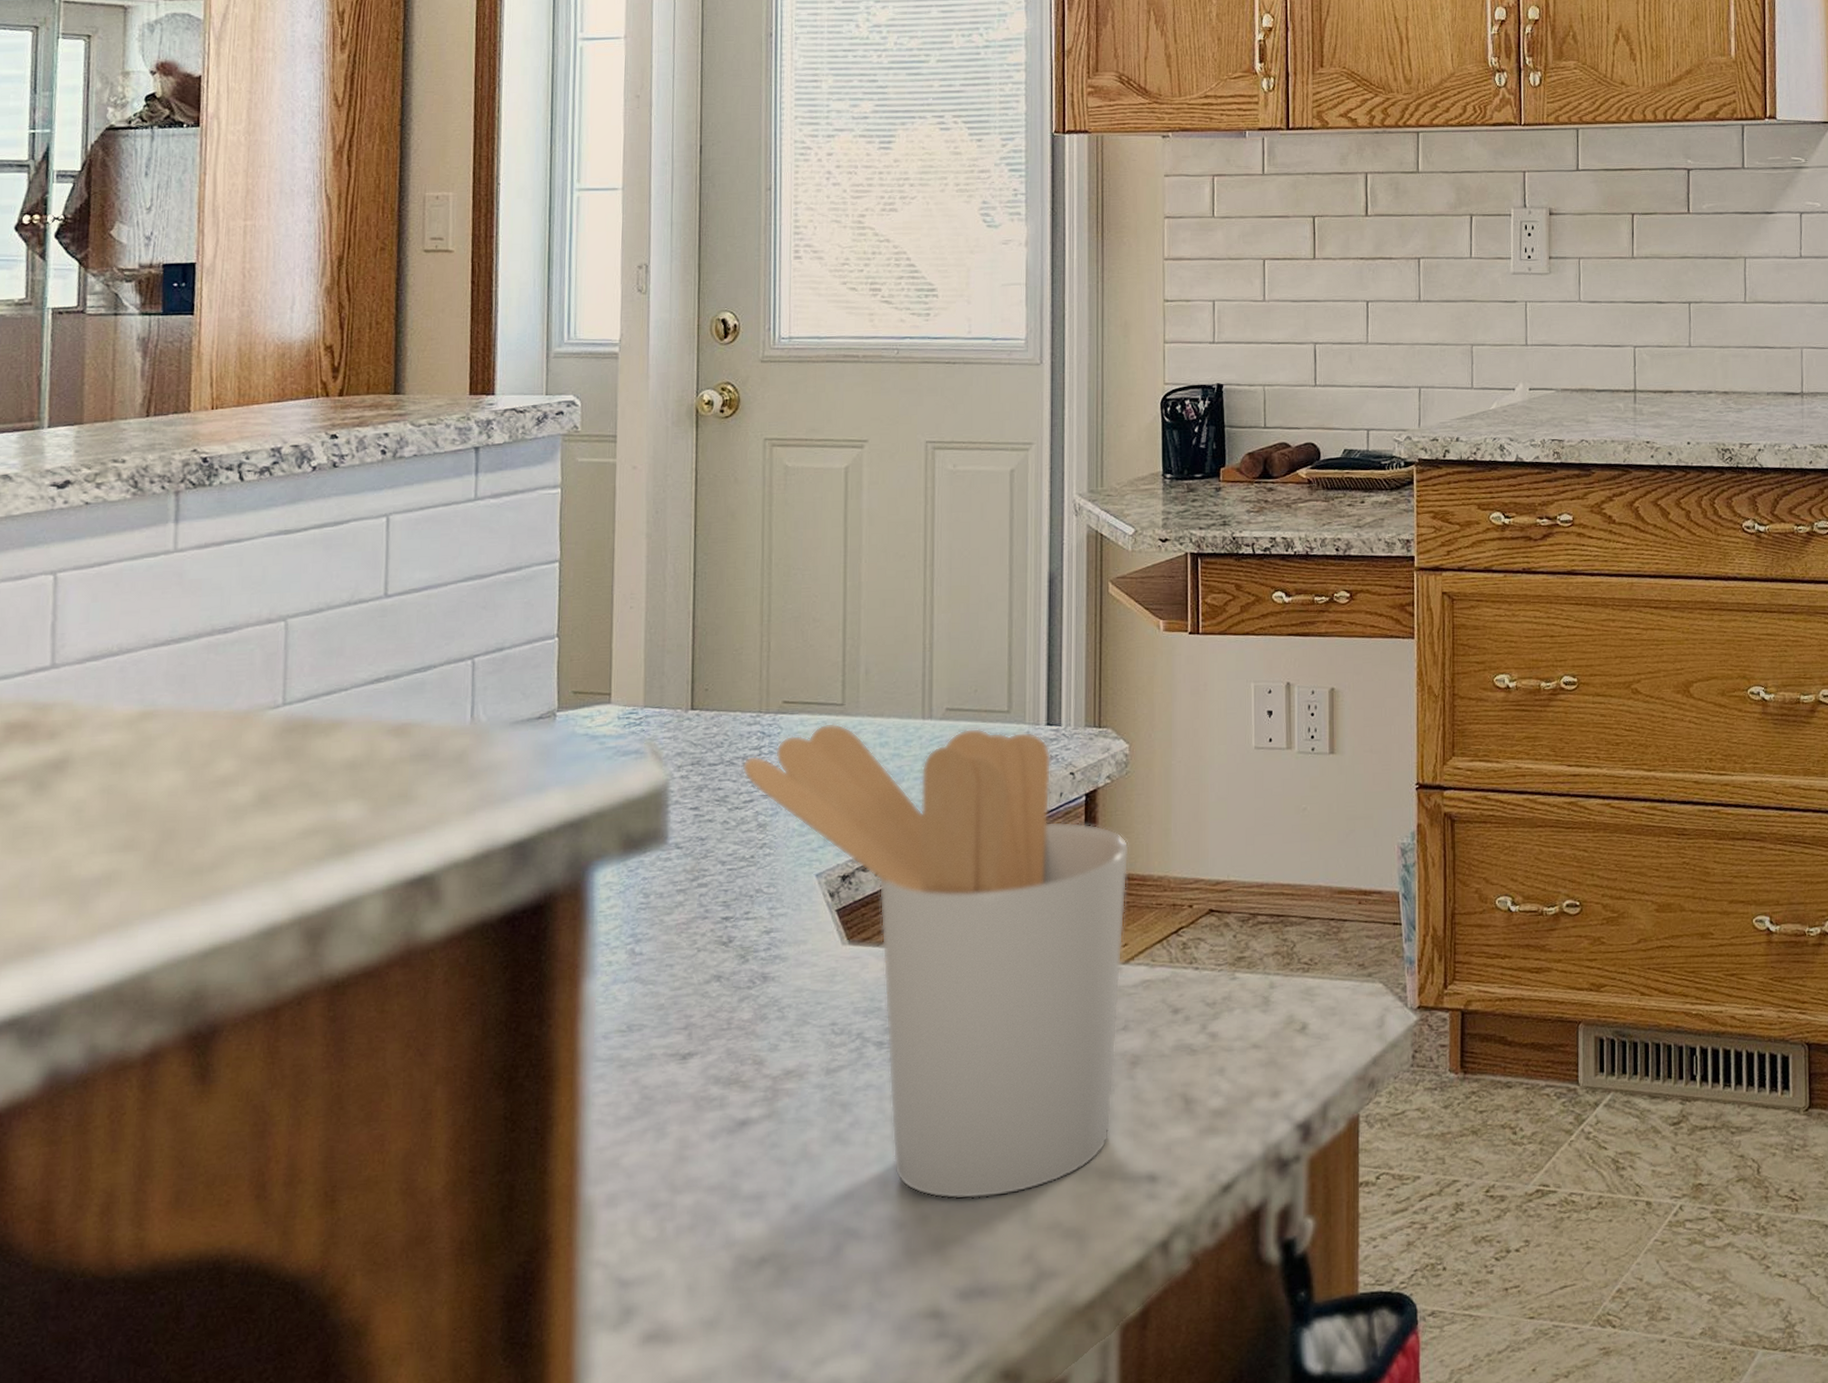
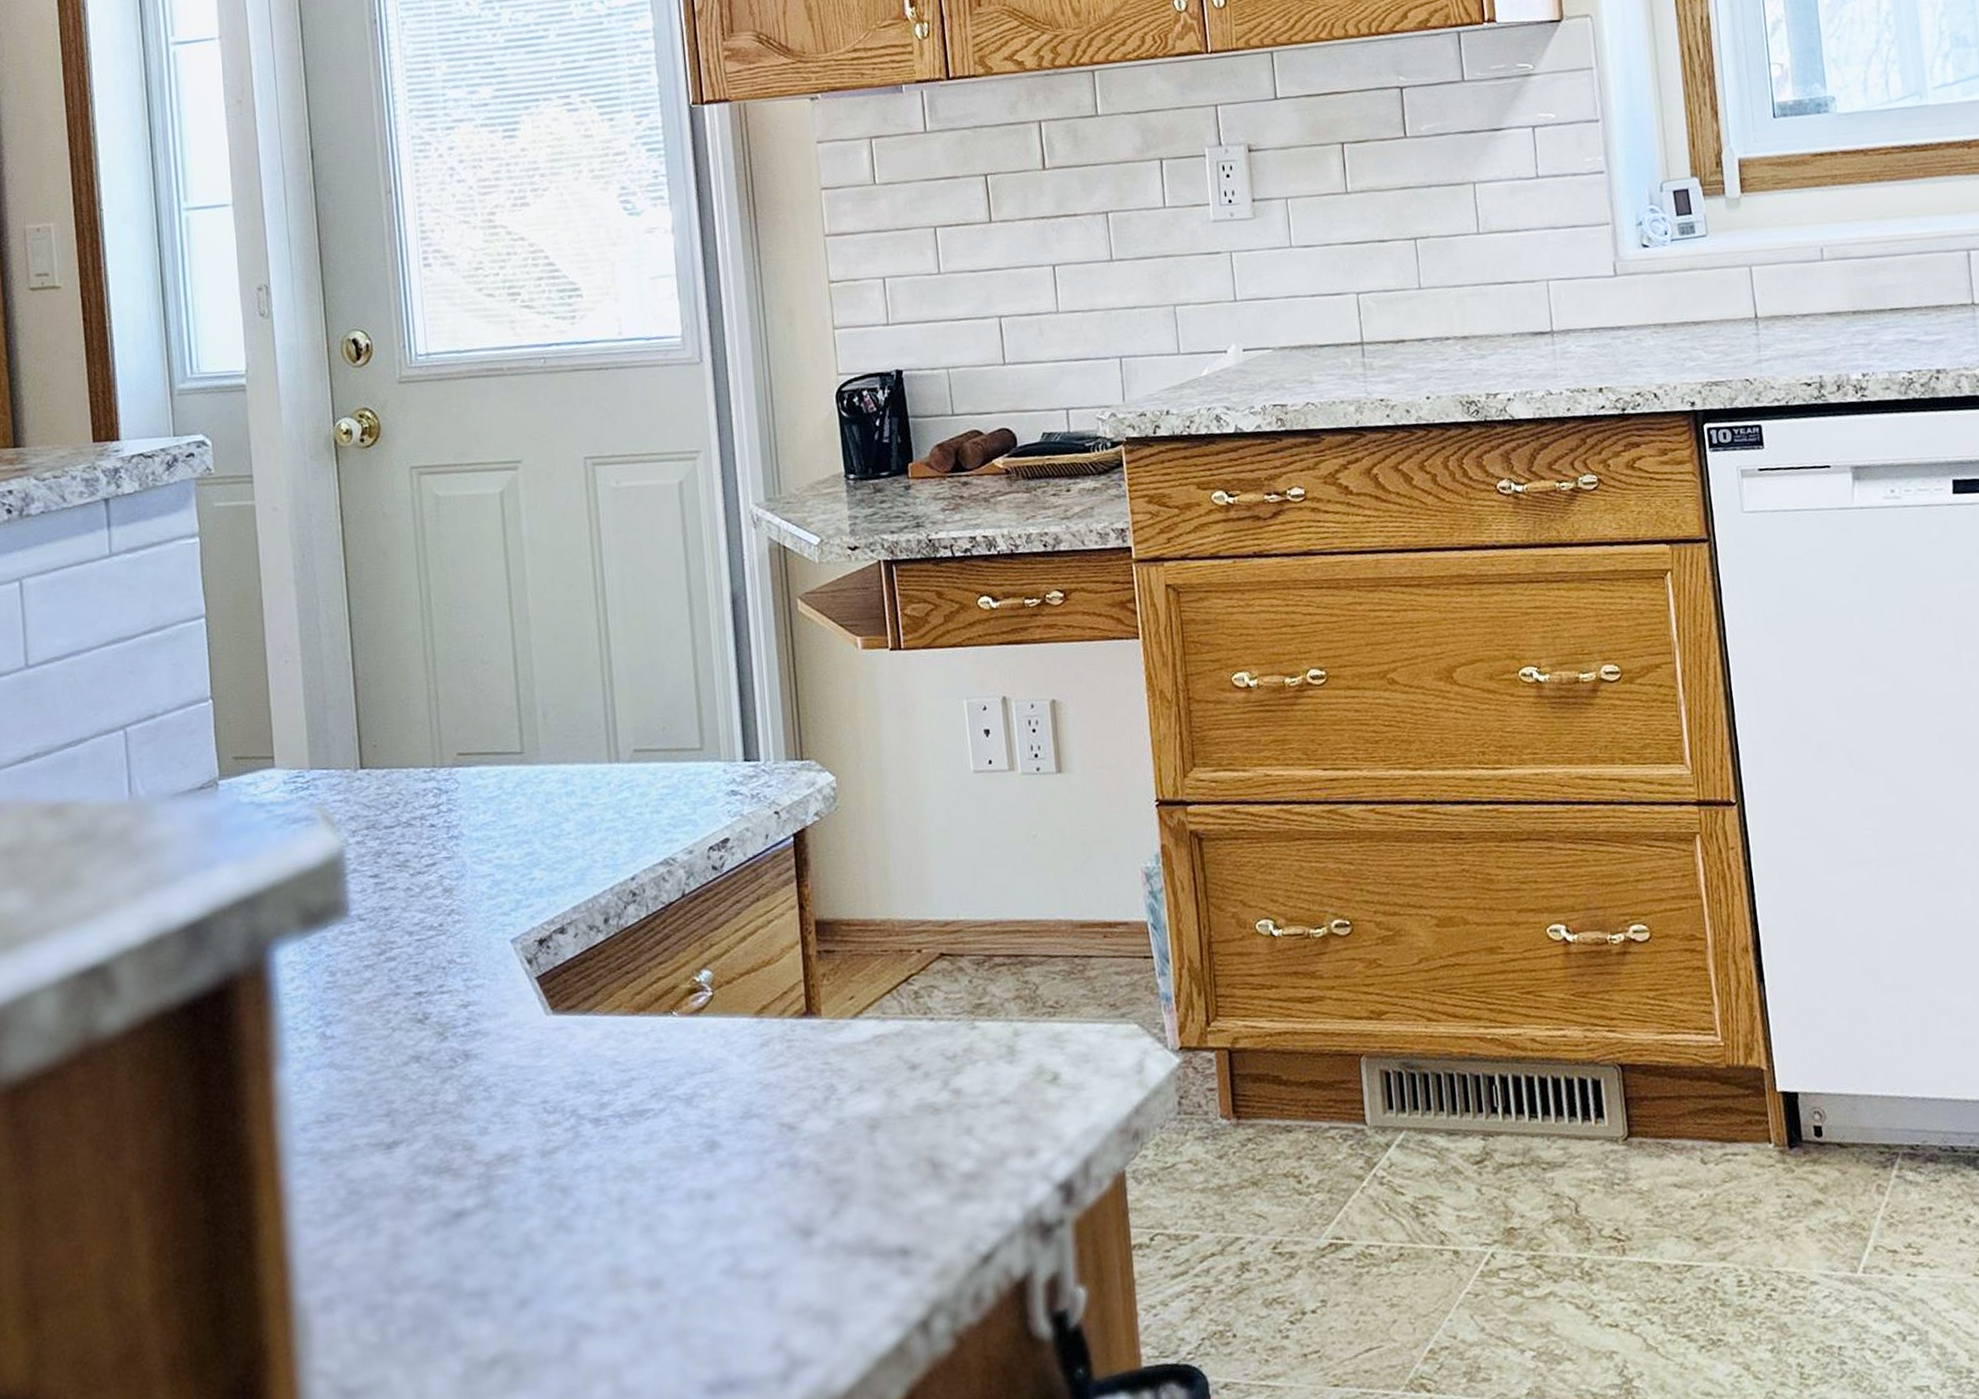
utensil holder: present [742,722,1130,1200] -> none [420,769,854,1286]

